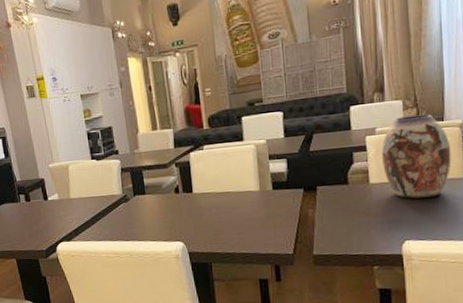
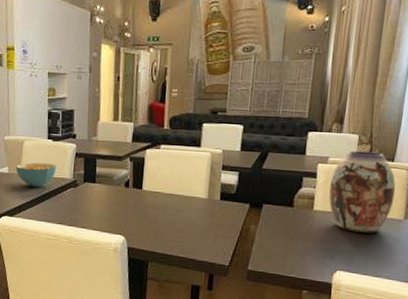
cereal bowl: none [65,183,106,209] -> present [16,162,57,188]

